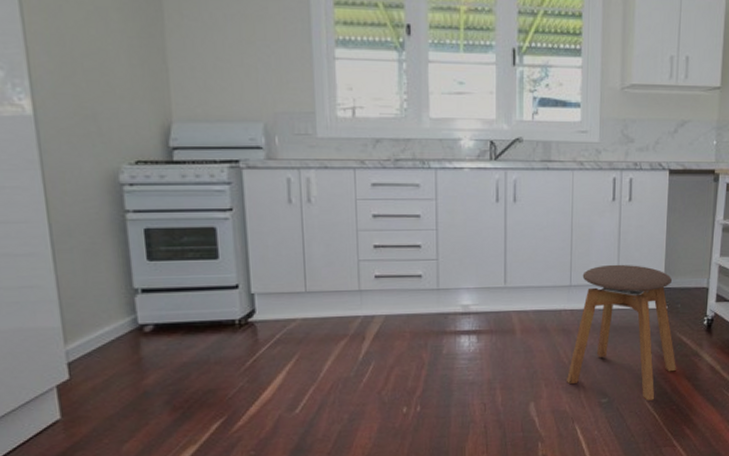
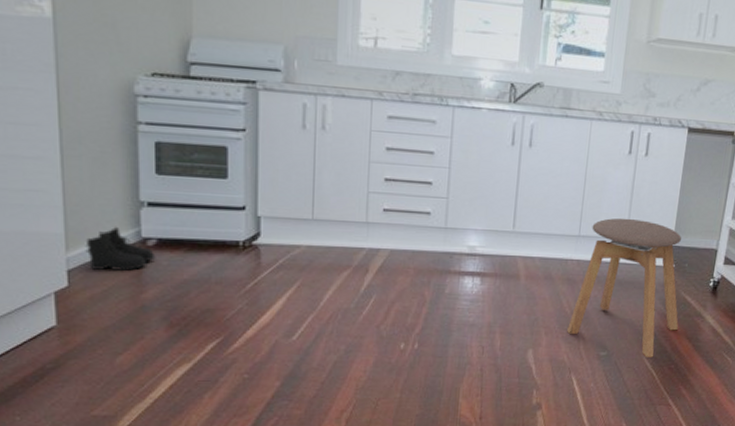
boots: none [83,315,154,360] -> present [85,226,156,271]

